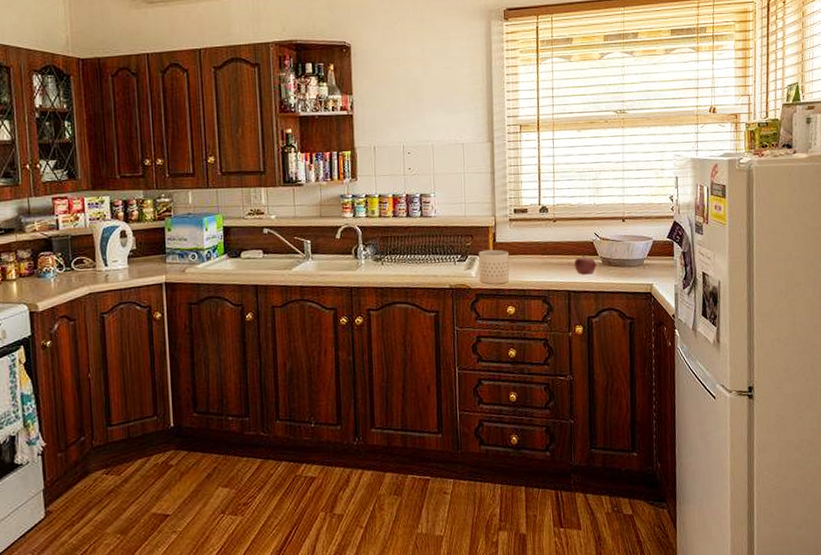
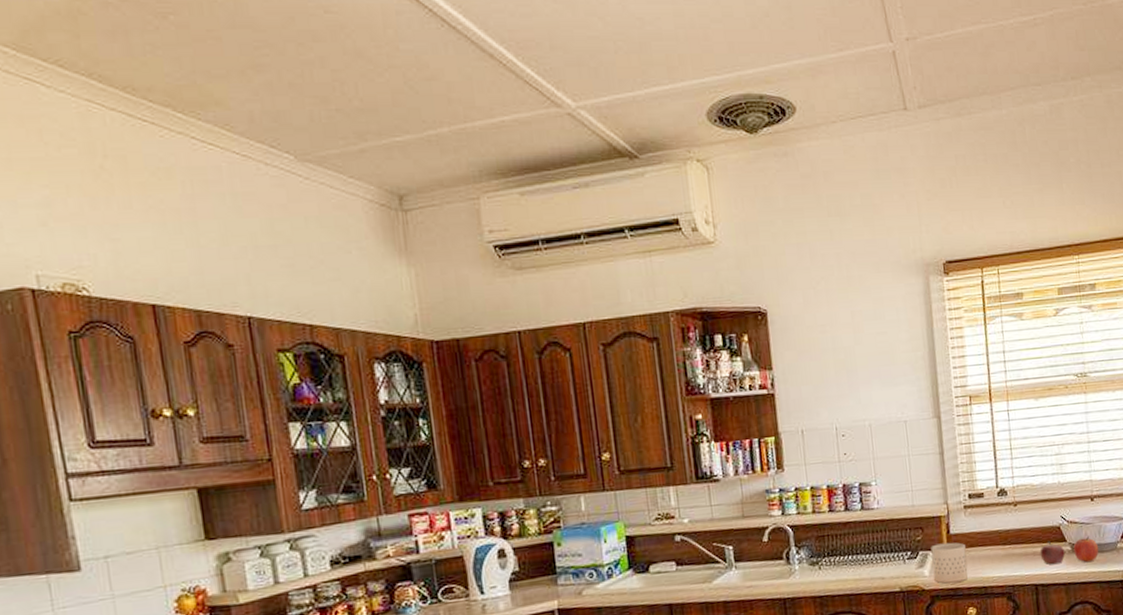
fruit: none [604,252,627,274] -> present [1073,536,1099,562]

